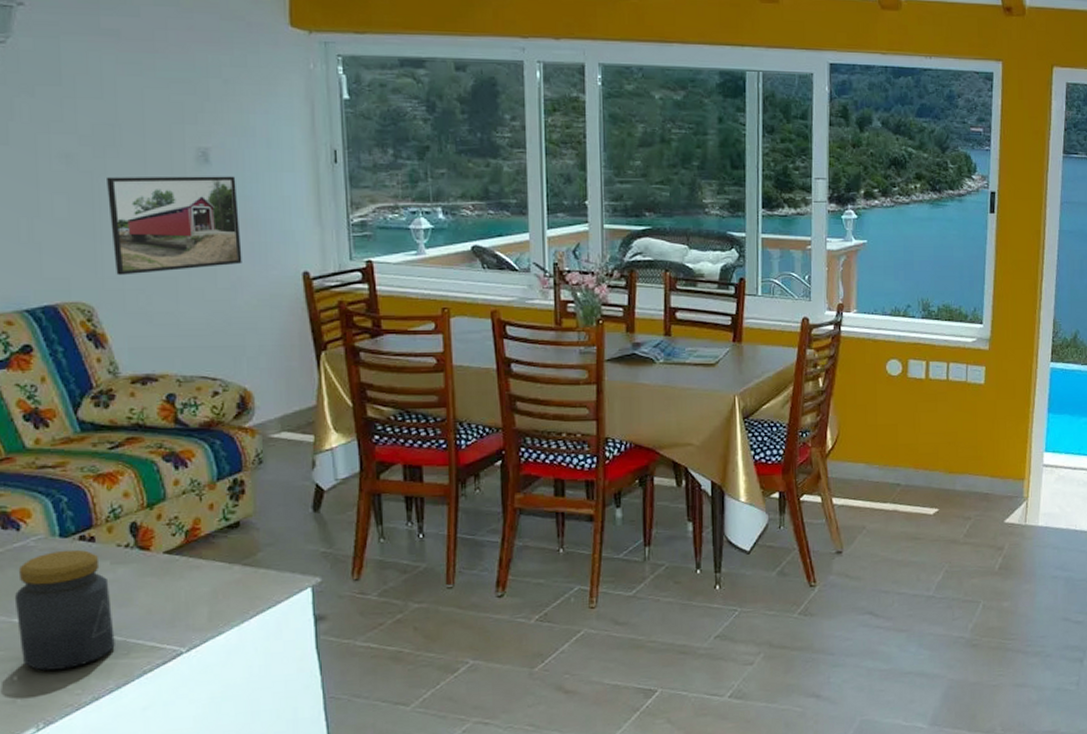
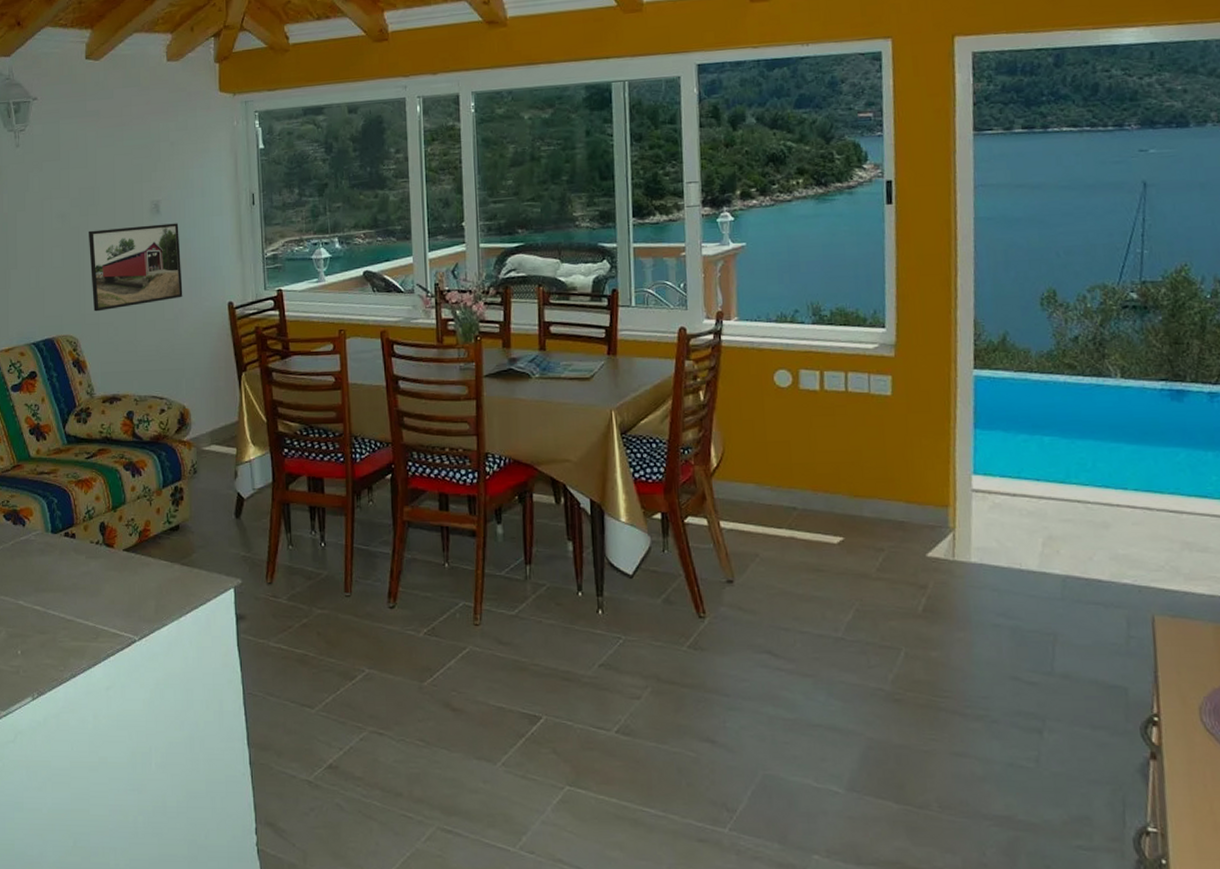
jar: present [14,549,115,671] -> none [20,544,88,648]

